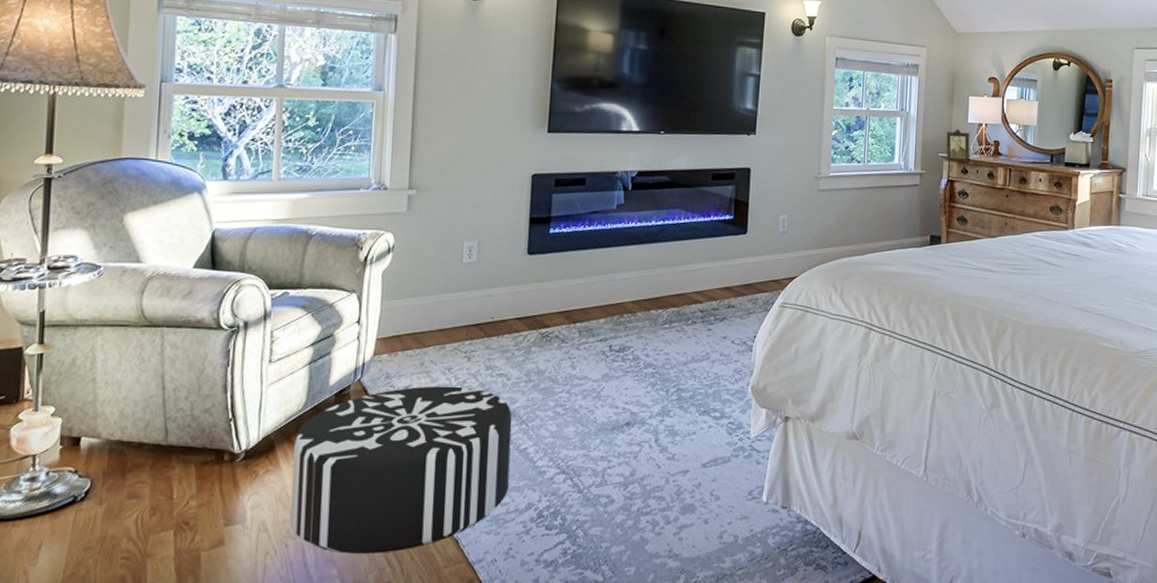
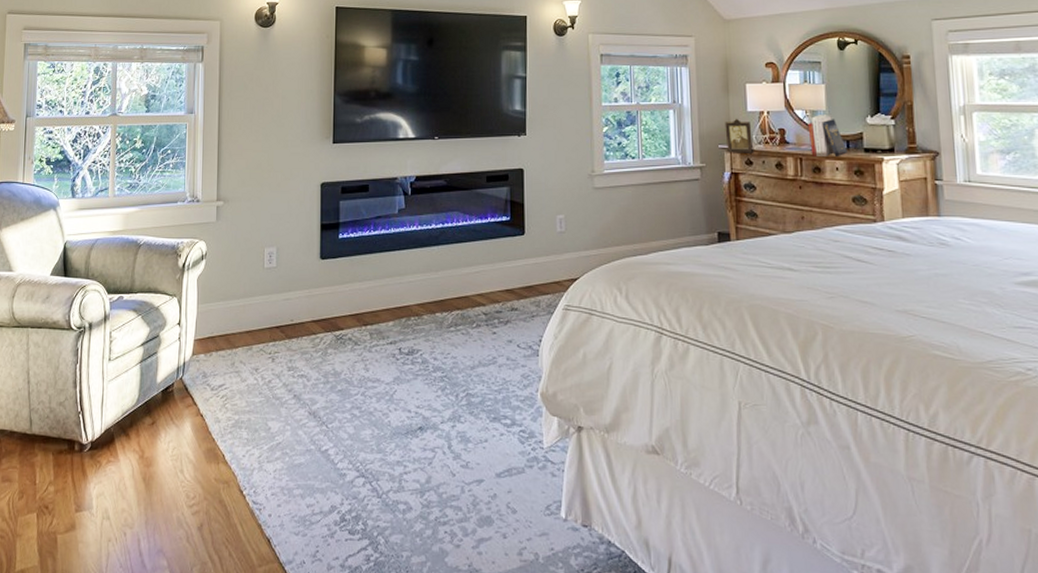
pouf: present [290,386,513,553] -> none [128,385,314,548]
books: none [1019,129,1051,170] -> present [807,115,847,158]

